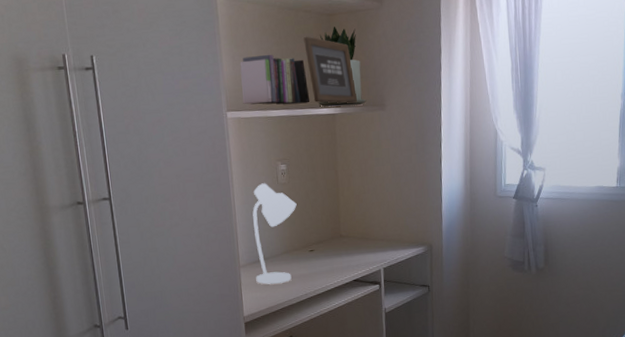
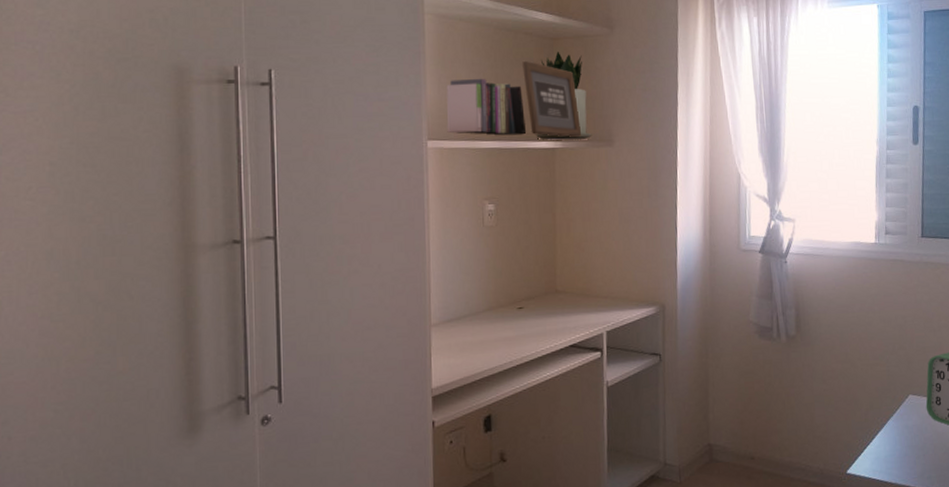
desk lamp: present [252,183,297,285] -> none [450,225,505,349]

